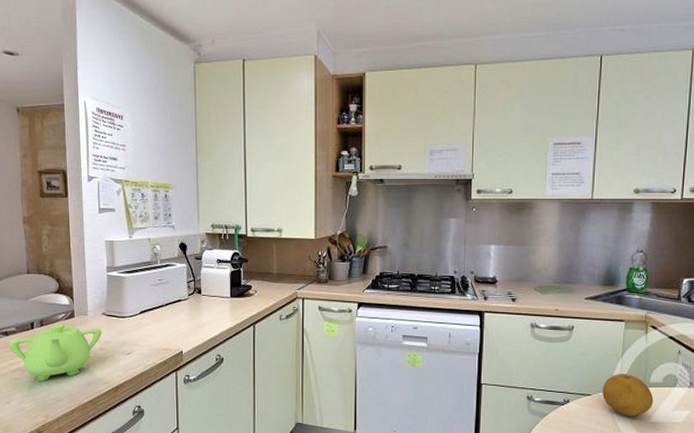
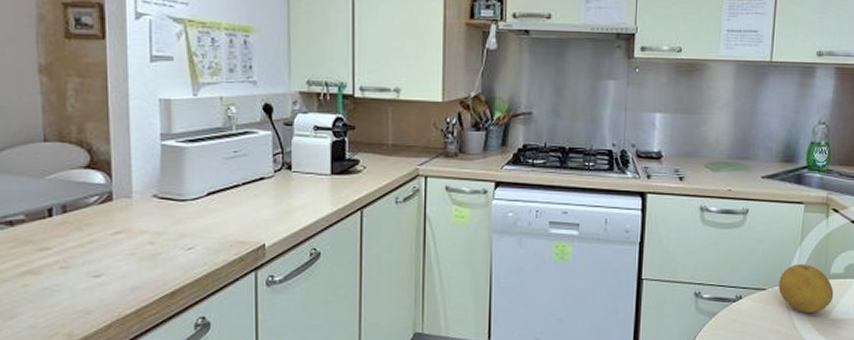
teapot: present [8,324,102,382] -> none [13,210,152,289]

